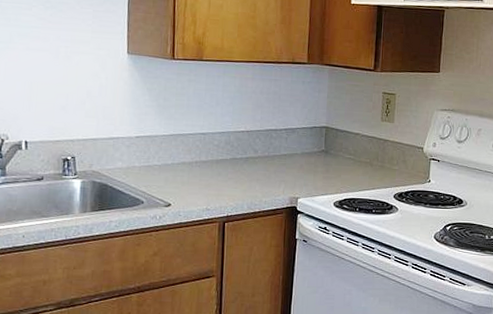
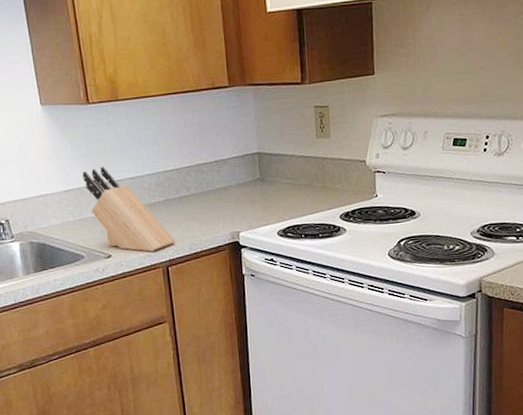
knife block: none [156,118,236,206] -> present [82,166,176,252]

